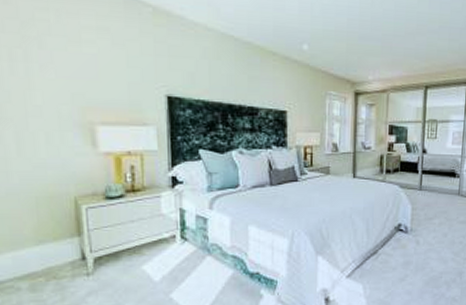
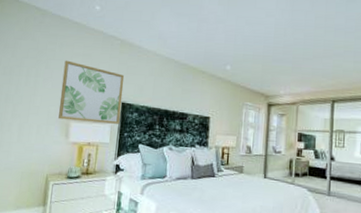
wall art: none [69,36,168,125] -> present [58,60,125,124]

